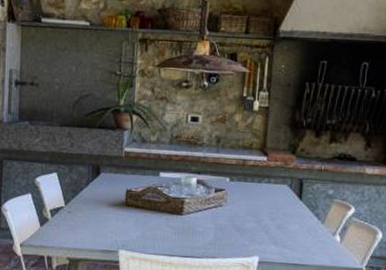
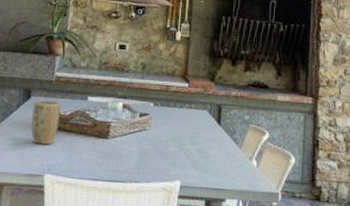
plant pot: none [102,177,132,222] -> present [31,100,61,145]

